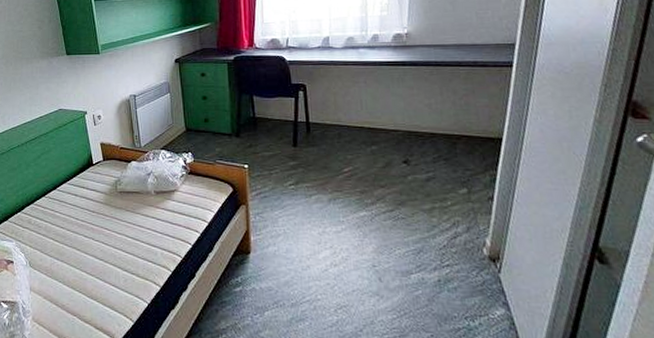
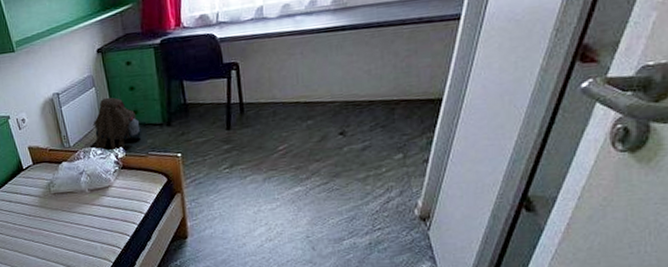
backpack: none [165,103,212,156] -> present [93,97,142,152]

